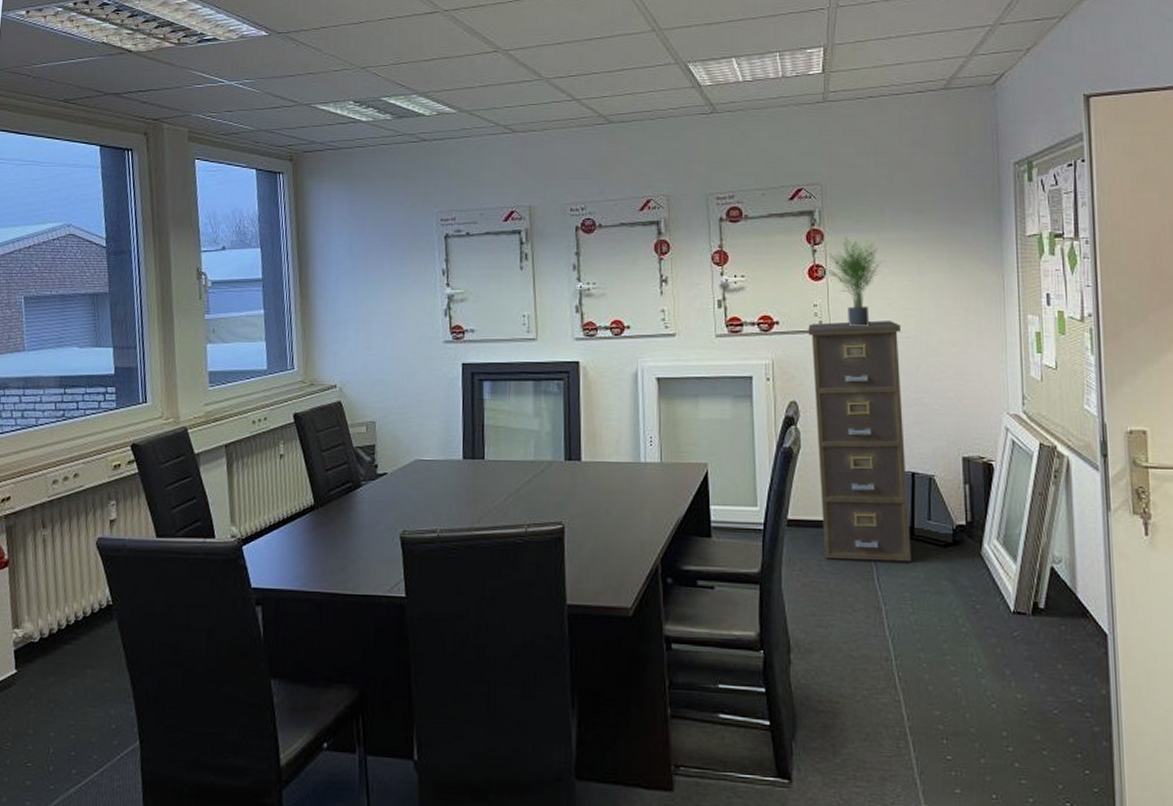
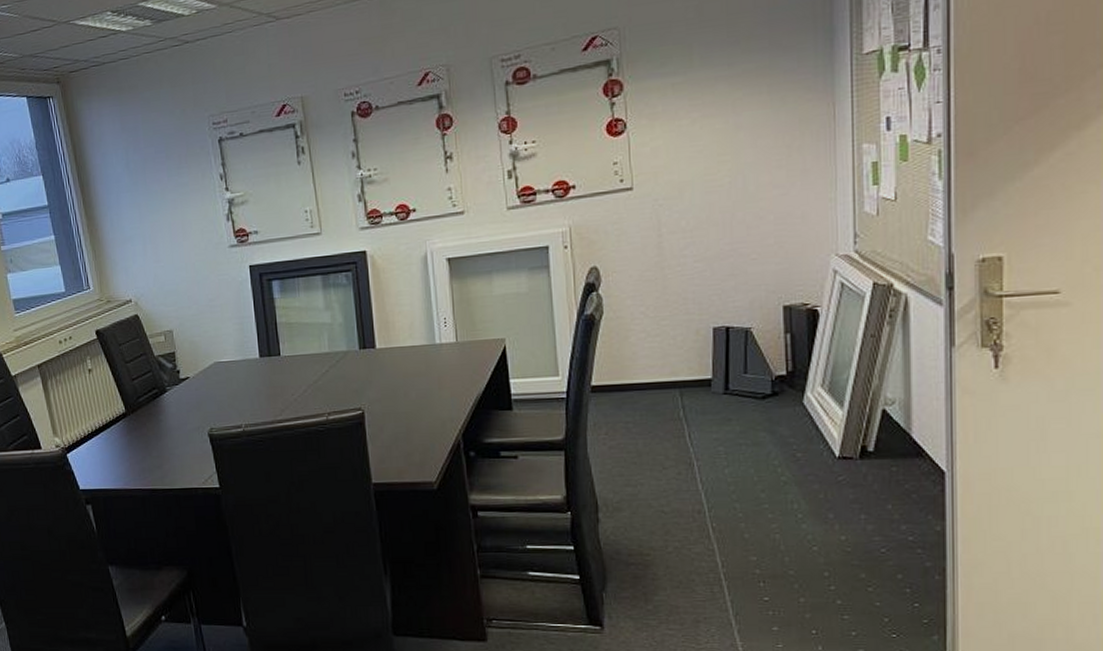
filing cabinet: present [808,320,911,562] -> none [607,169,726,421]
potted plant: present [820,236,881,327] -> none [619,79,690,182]

